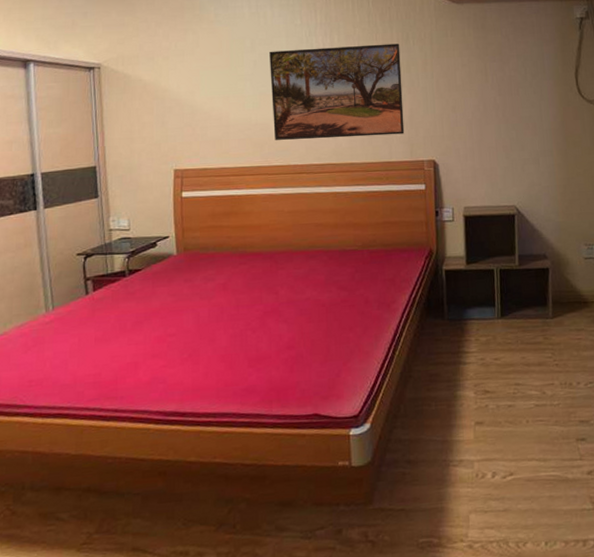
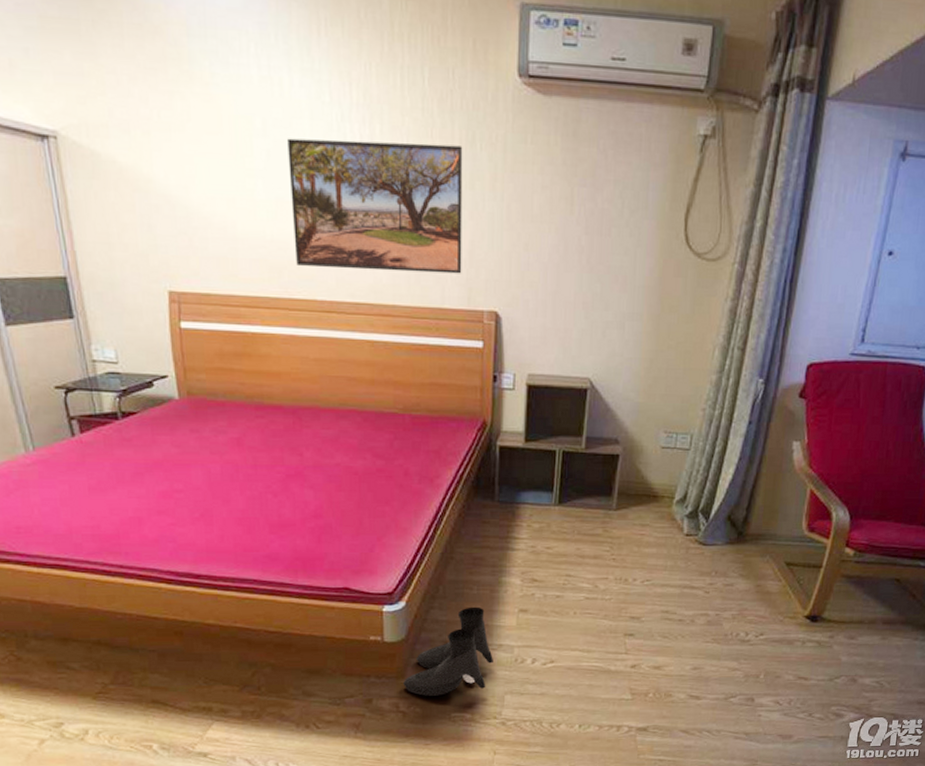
boots: none [371,422,455,522] -> present [403,606,493,696]

